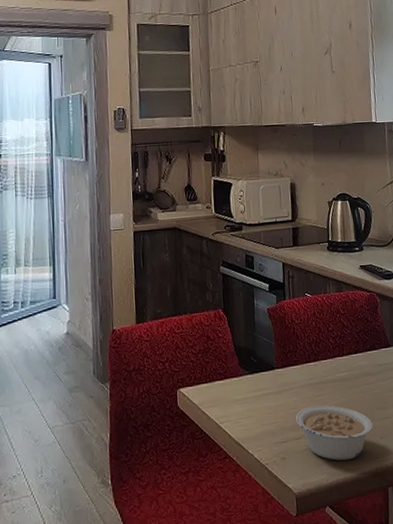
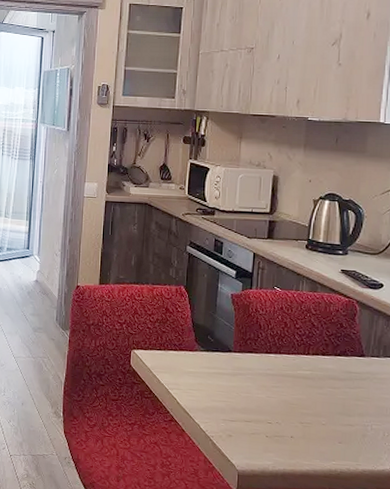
legume: present [295,405,373,461] -> none [247,395,333,455]

